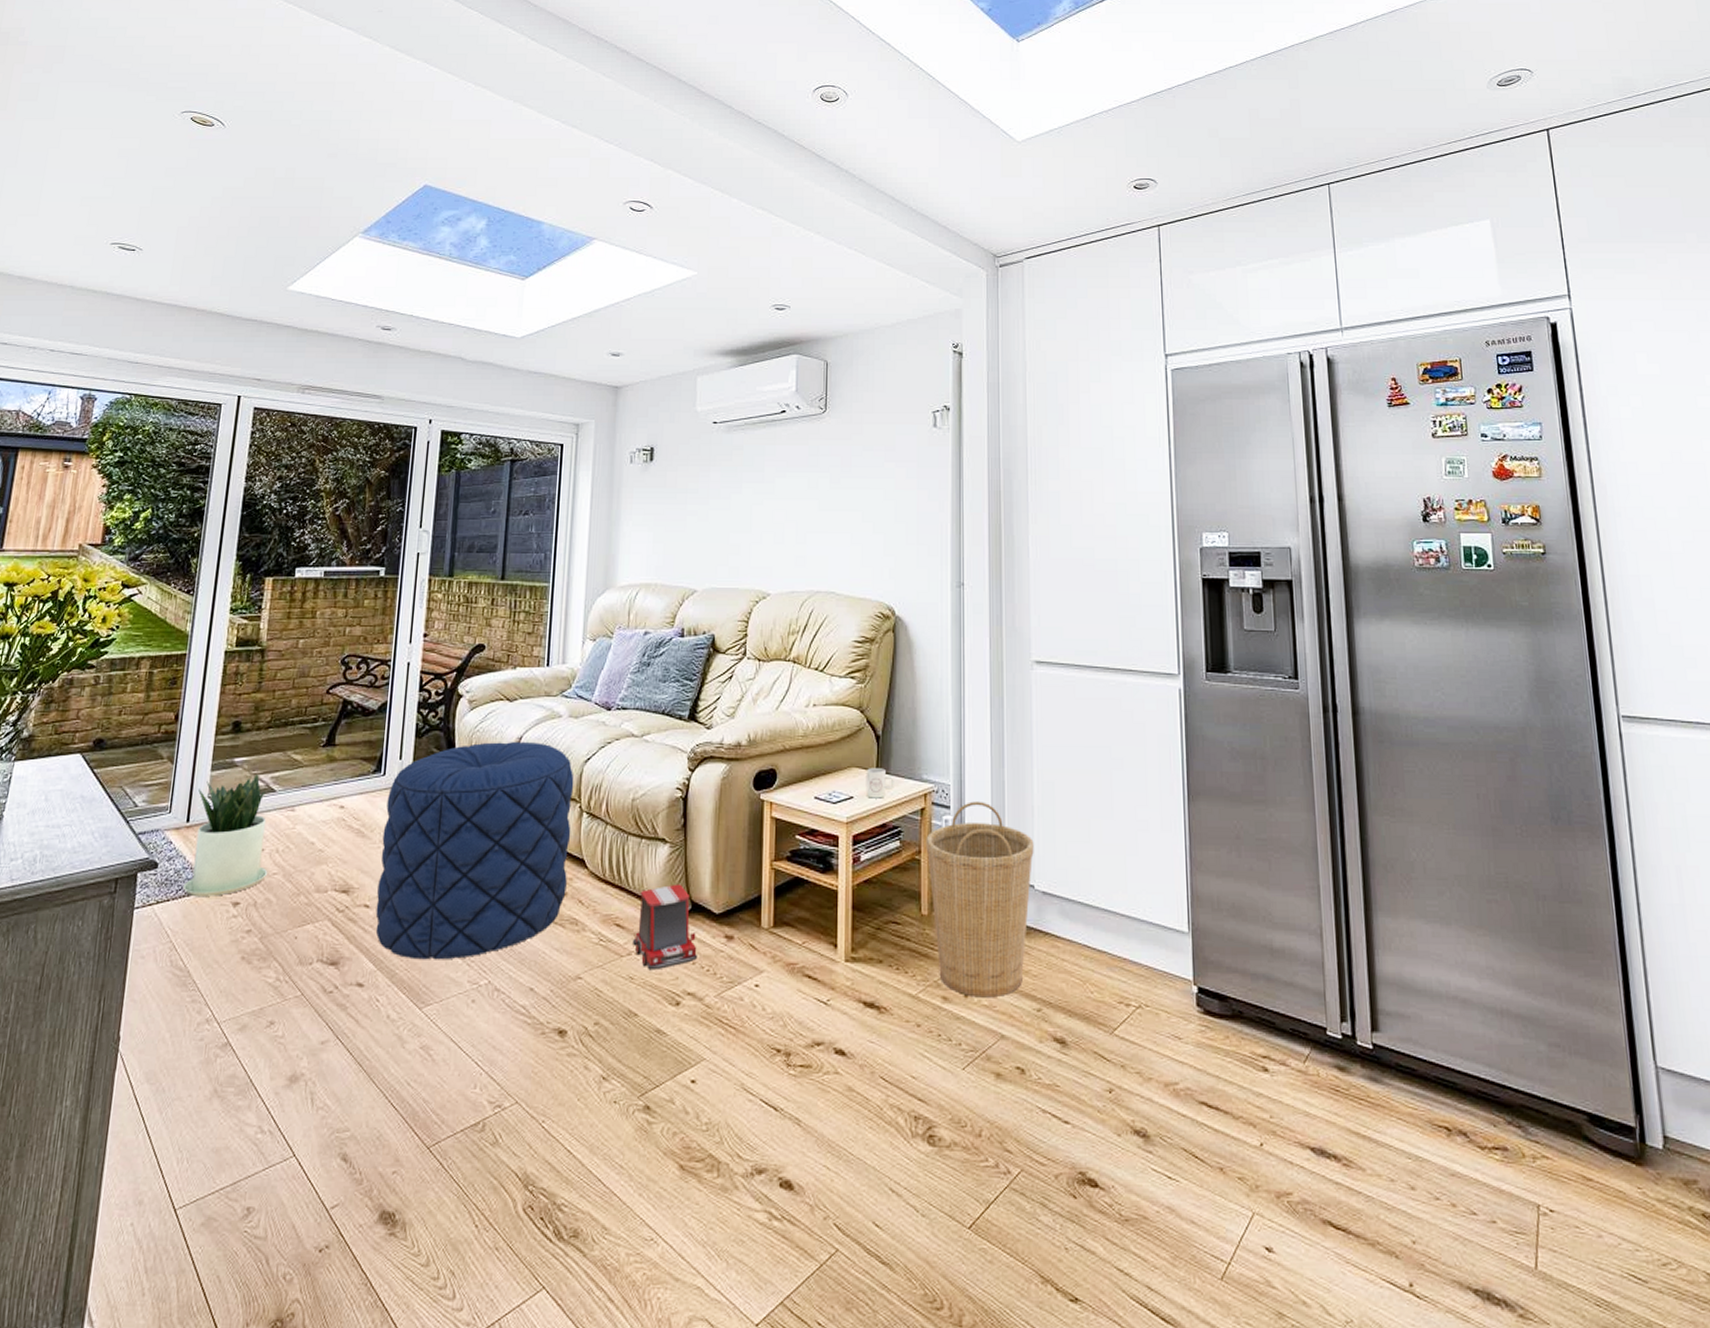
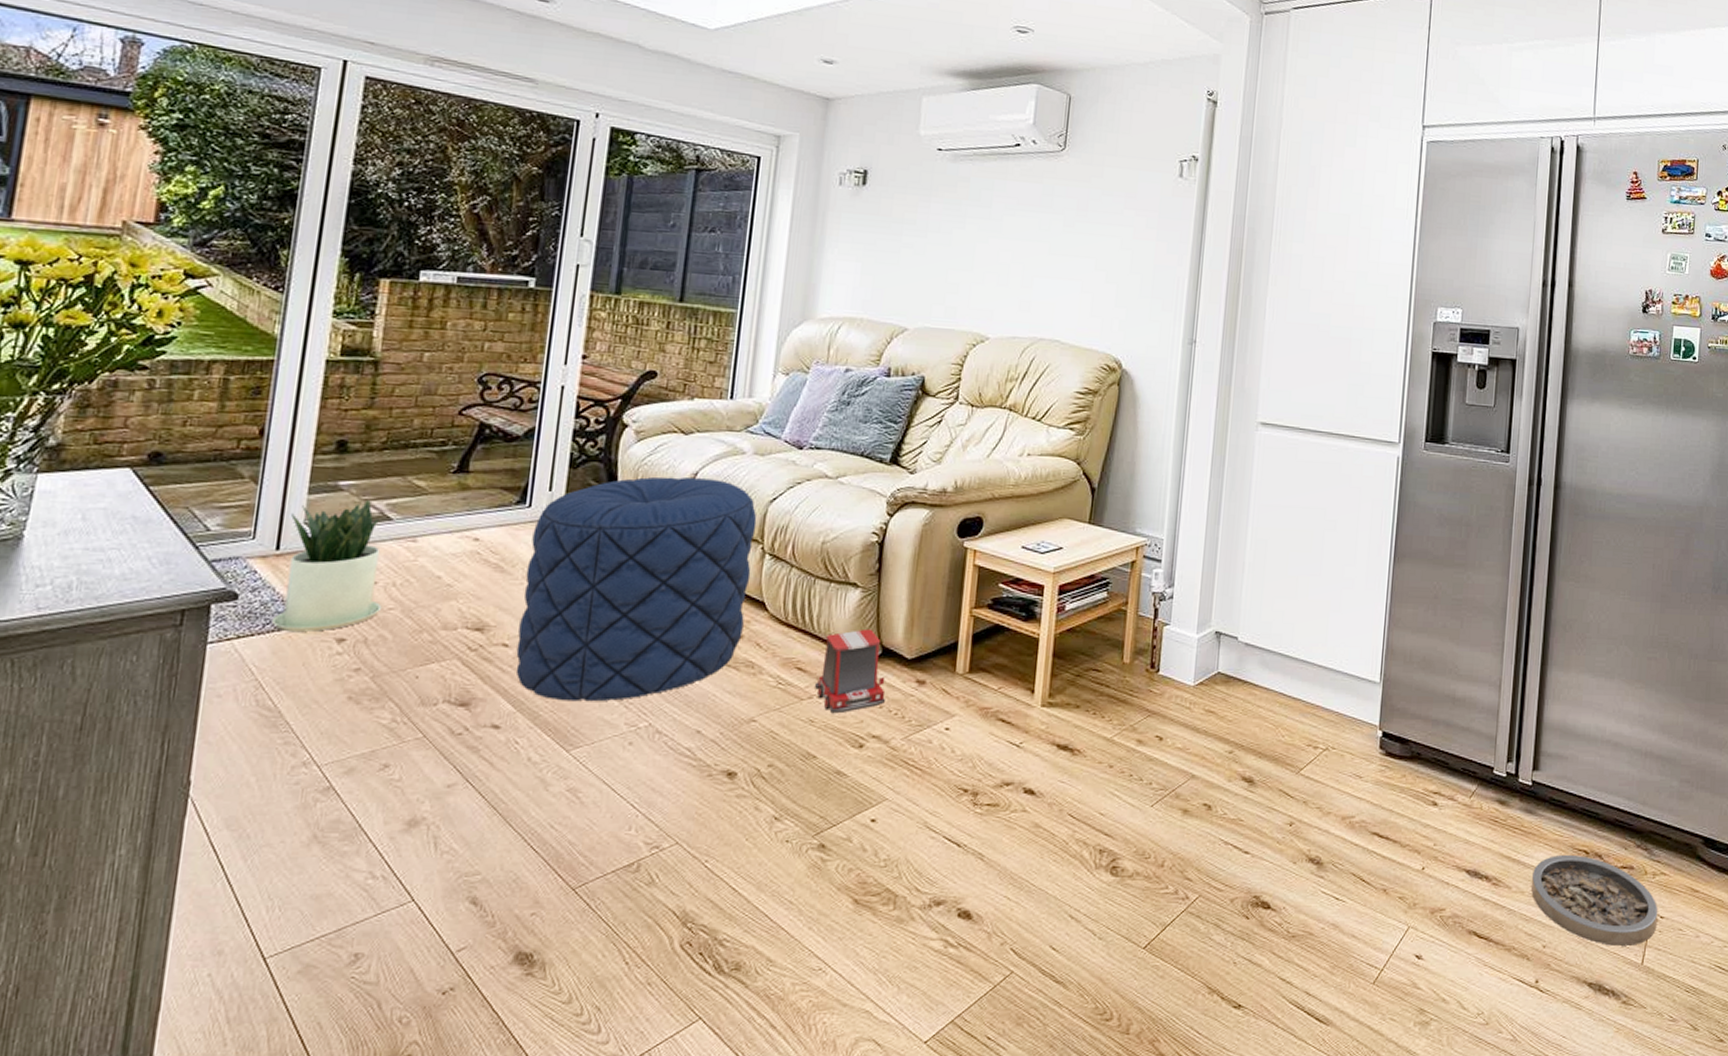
mug: present [865,768,894,799] -> none [1076,520,1107,550]
basket: present [926,801,1034,998] -> none [1133,556,1242,741]
pet bowl: none [1388,1131,1548,1245] -> present [1531,854,1658,946]

